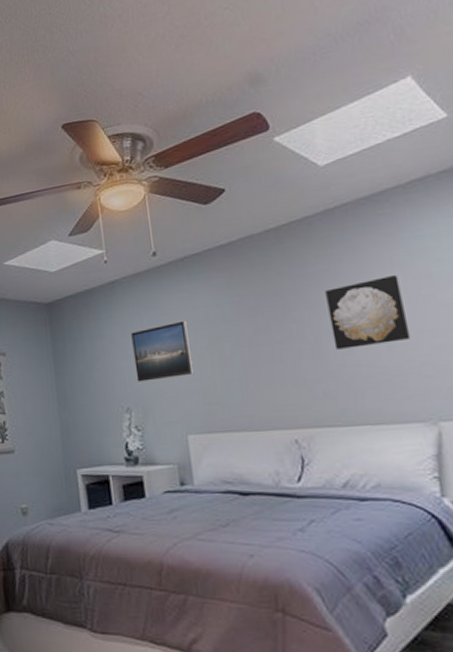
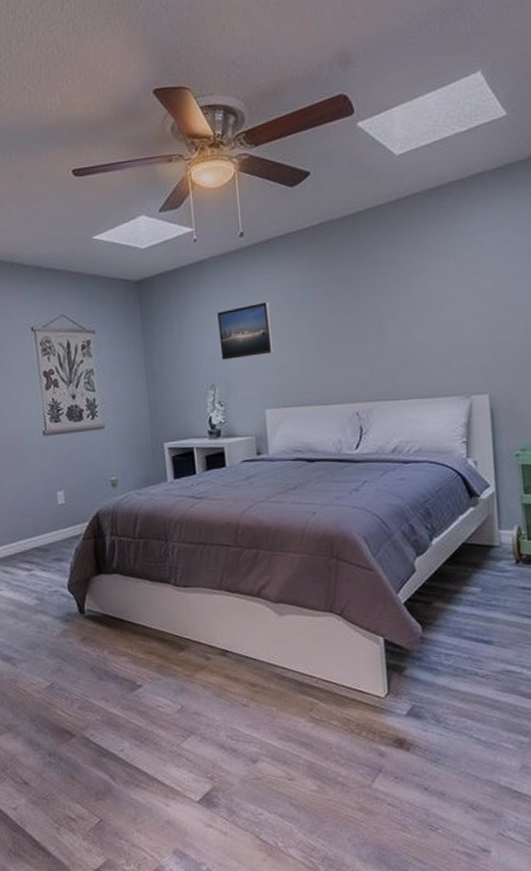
wall art: present [325,275,411,350] -> none [391,264,457,331]

